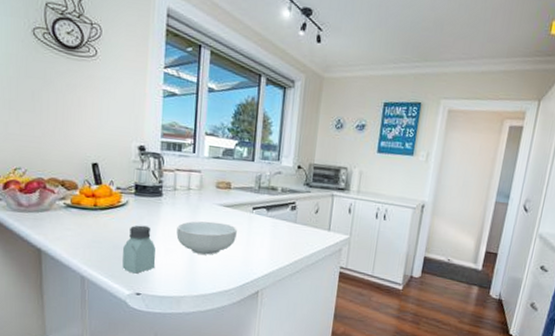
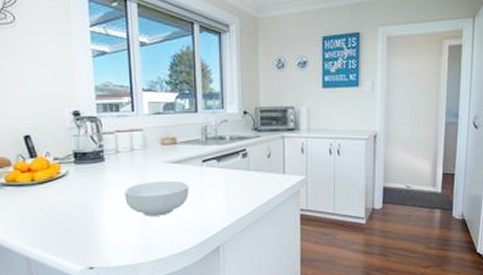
saltshaker: present [122,225,156,274] -> none [69,194,106,247]

